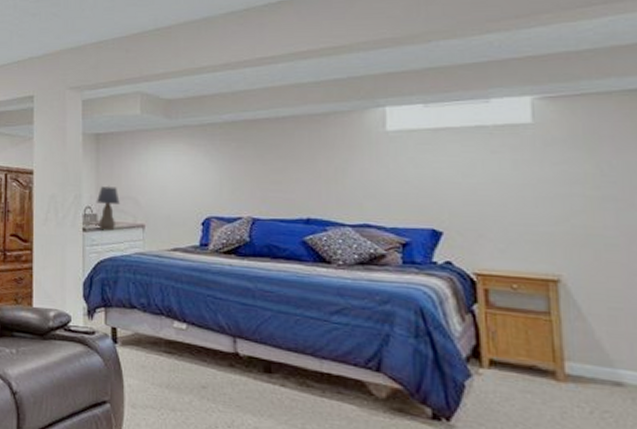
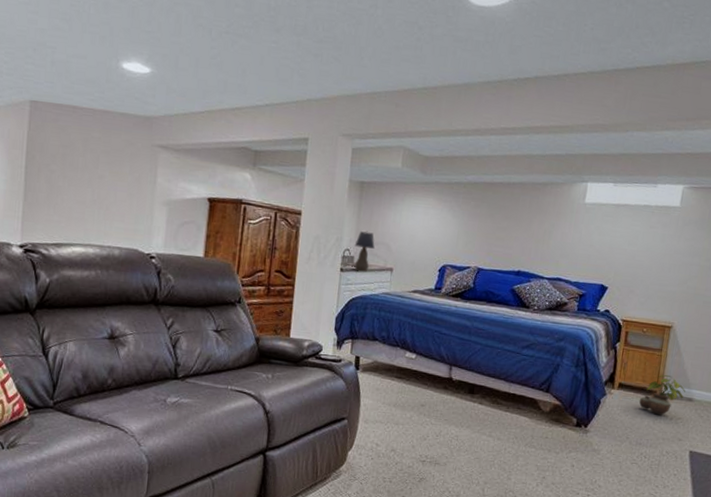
potted plant: none [530,347,608,407] -> present [639,374,686,416]

